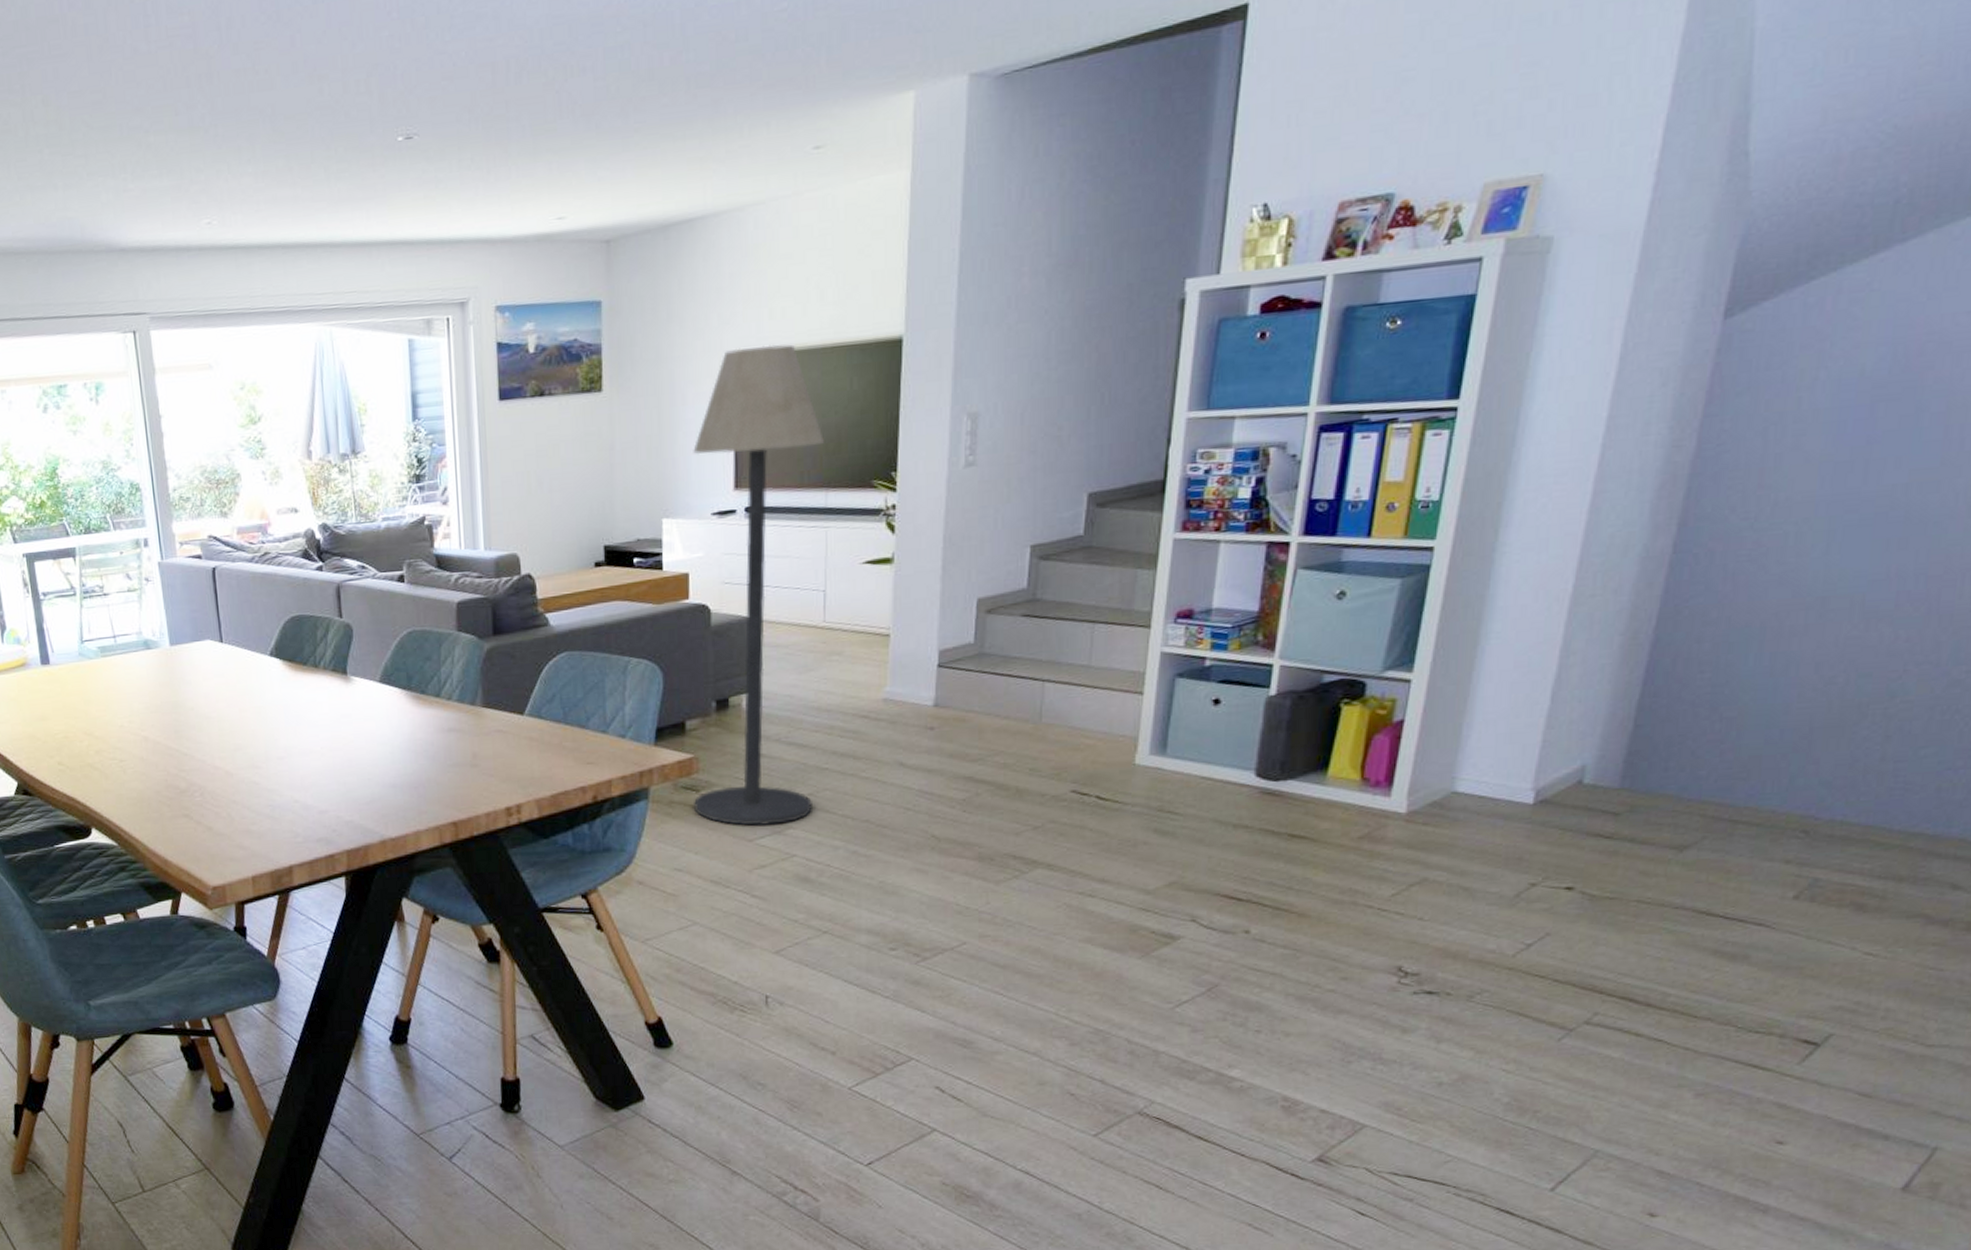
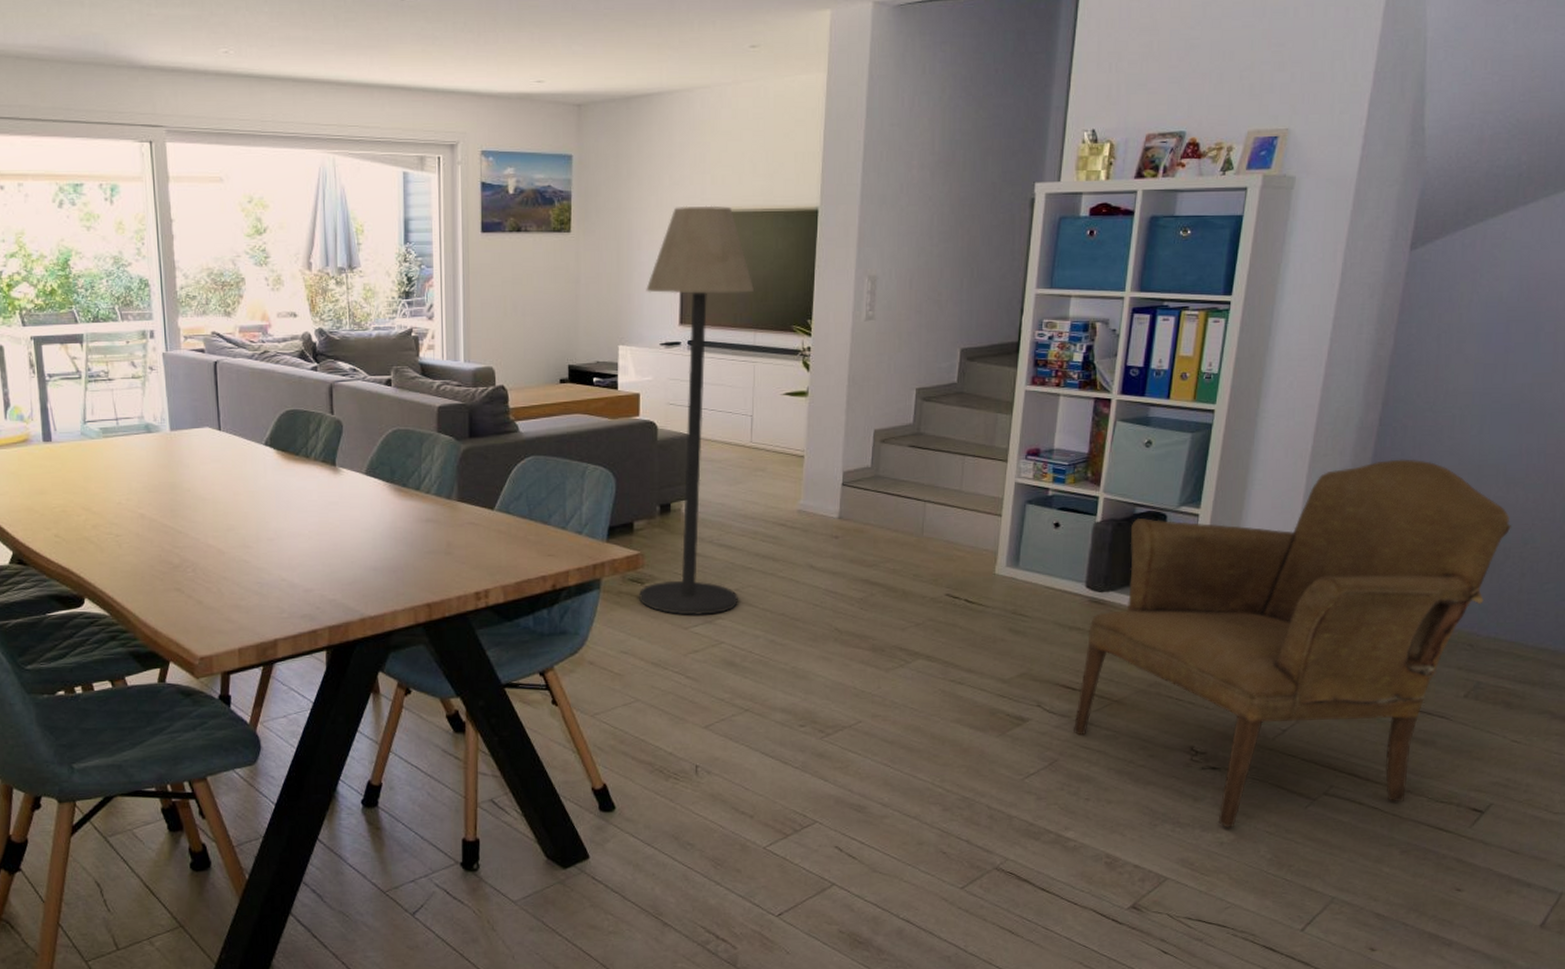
armchair: none [1238,593,1871,1066] -> present [1072,459,1511,828]

